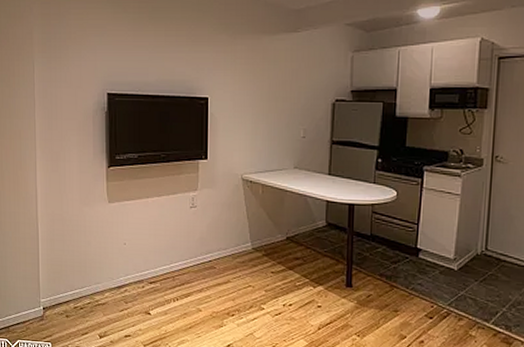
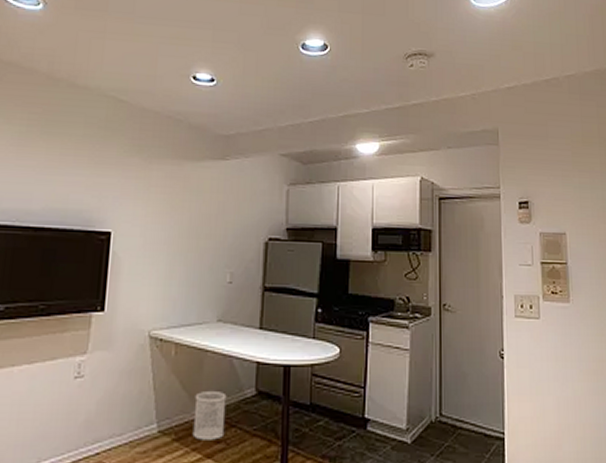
wastebasket: none [278,221,303,257] -> present [192,392,227,440]

